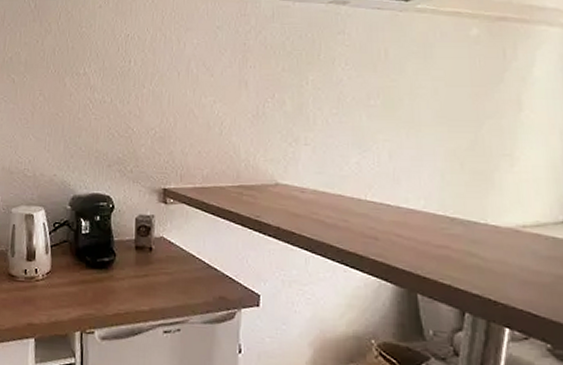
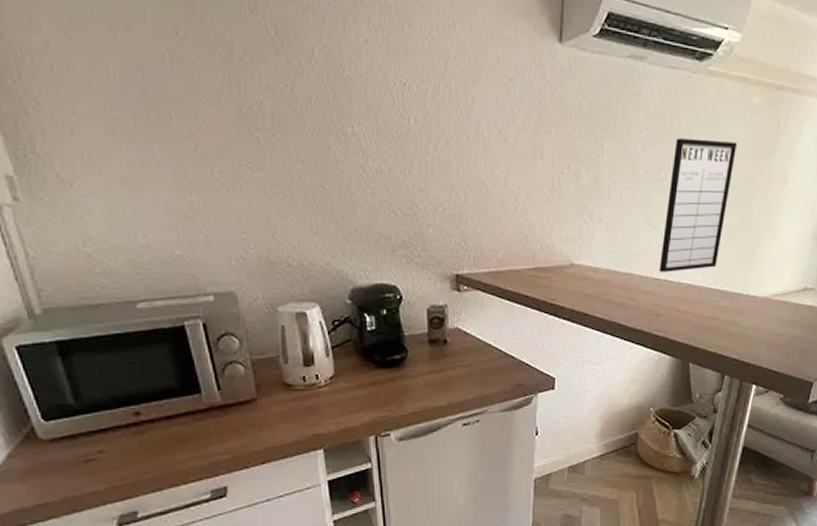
writing board: none [373,69,457,196] -> present [659,138,738,272]

